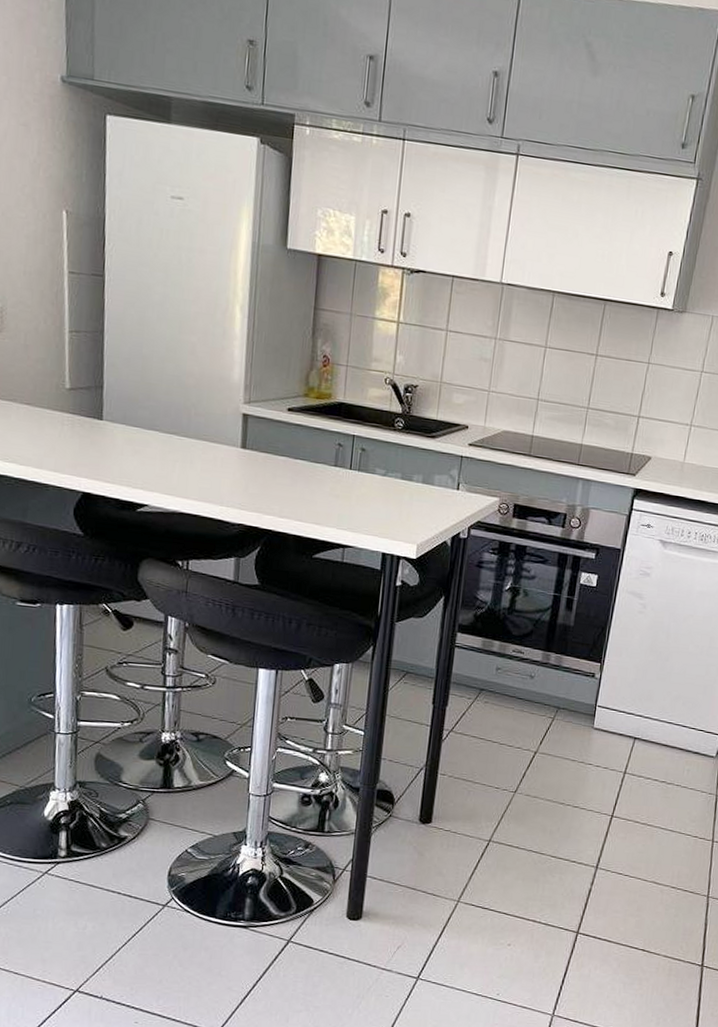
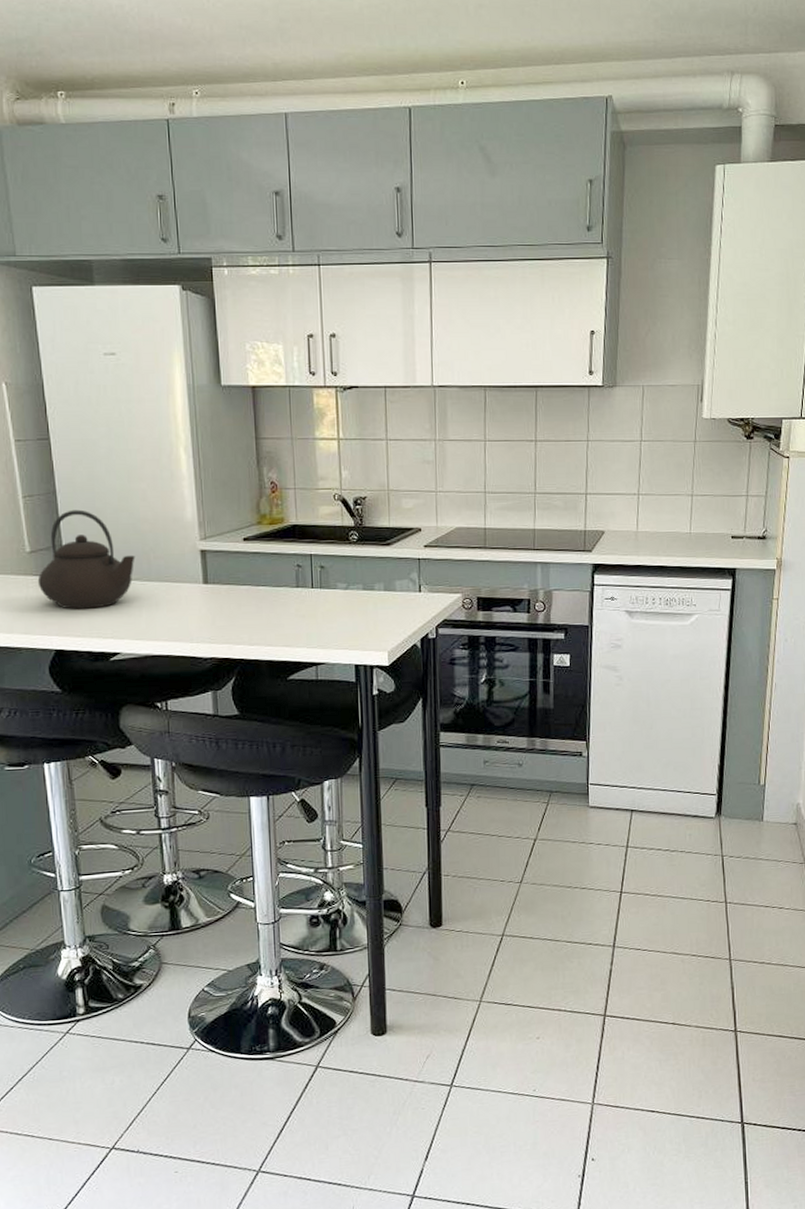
teapot: none [73,352,176,457] -> present [37,509,135,609]

